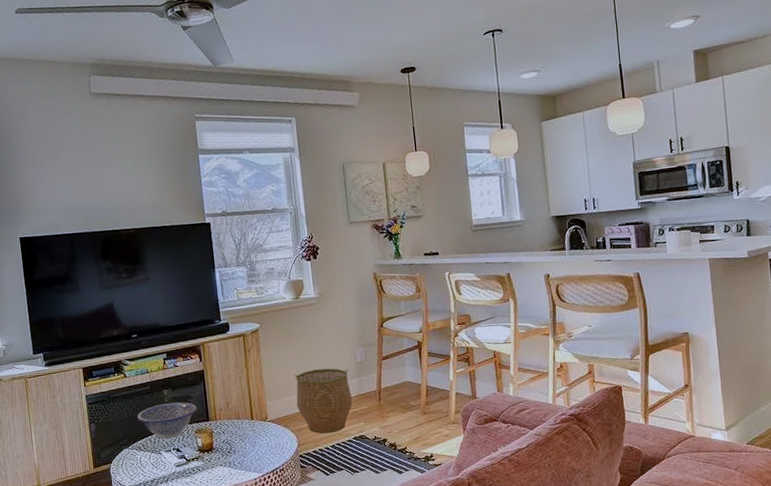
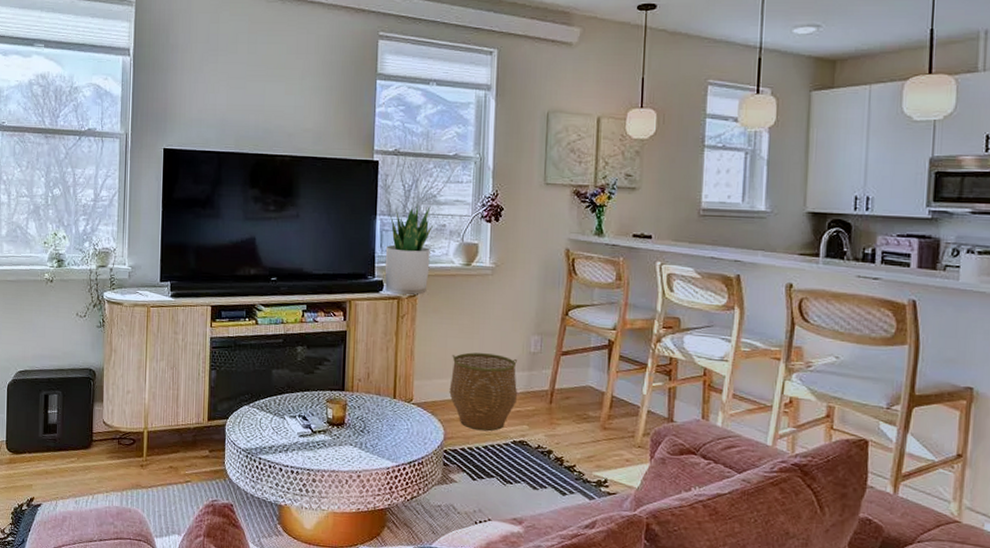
decorative bowl: present [136,402,198,439] -> none [263,361,334,403]
planter: none [226,253,266,332] -> present [384,204,433,295]

